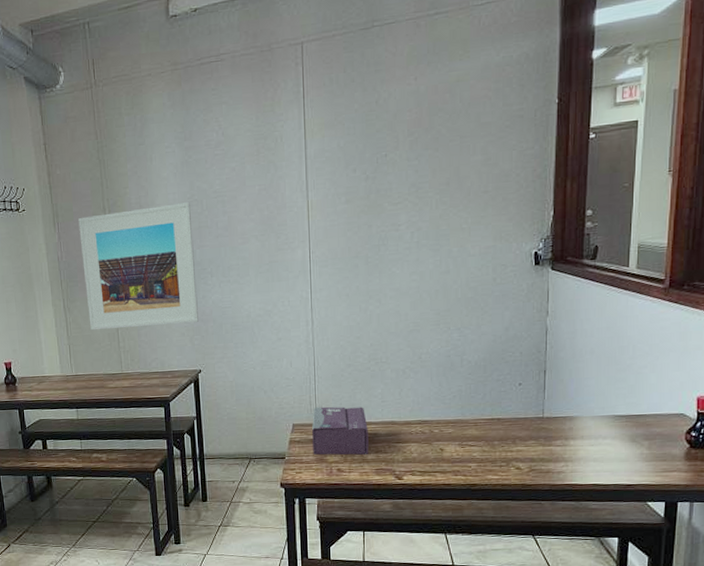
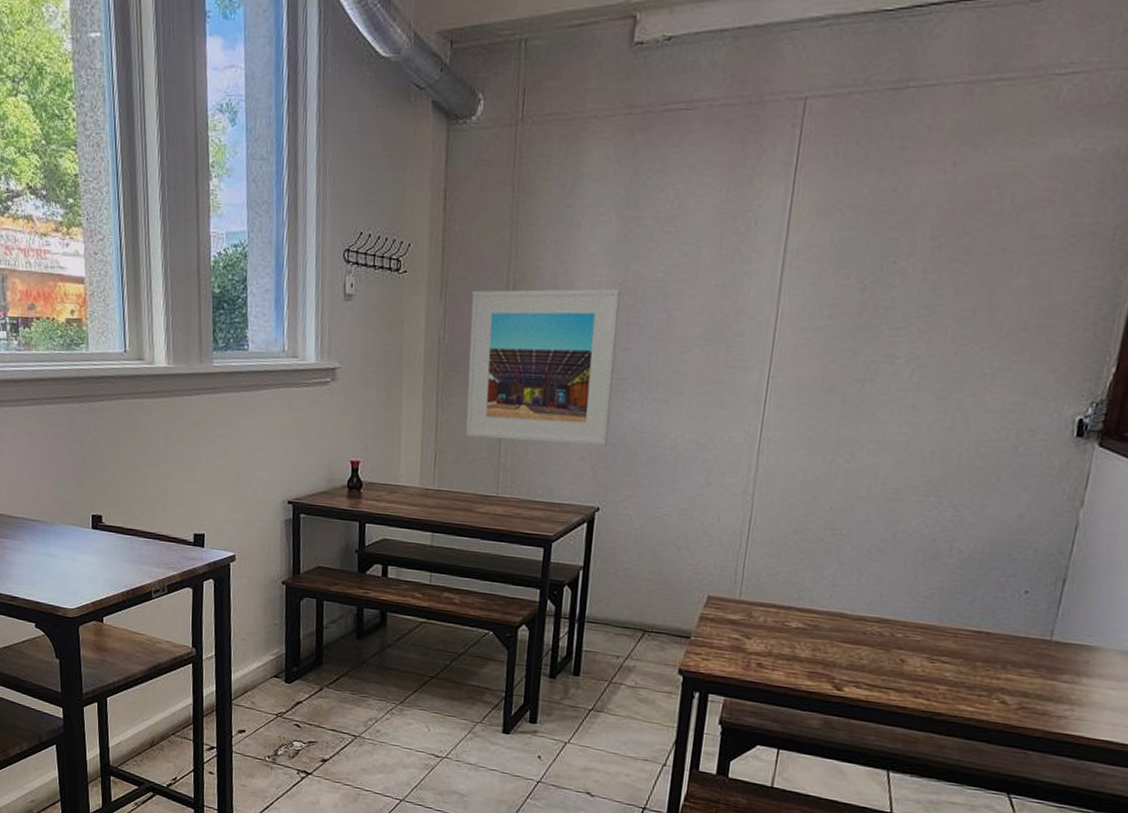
tissue box: present [312,406,369,455] -> none [728,579,808,651]

